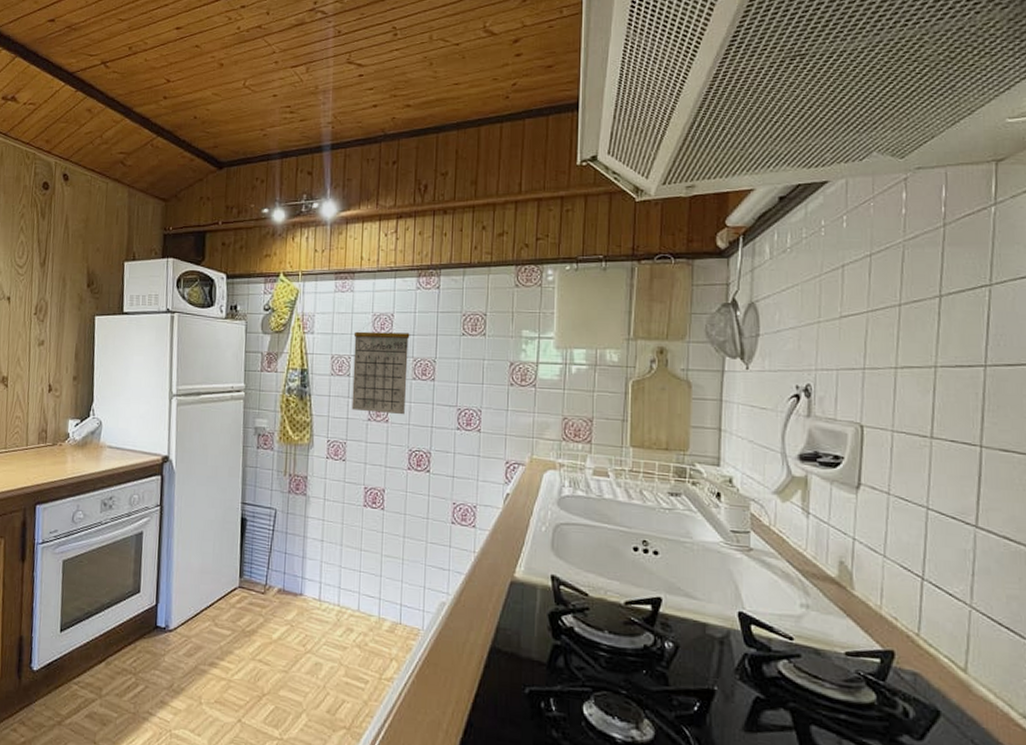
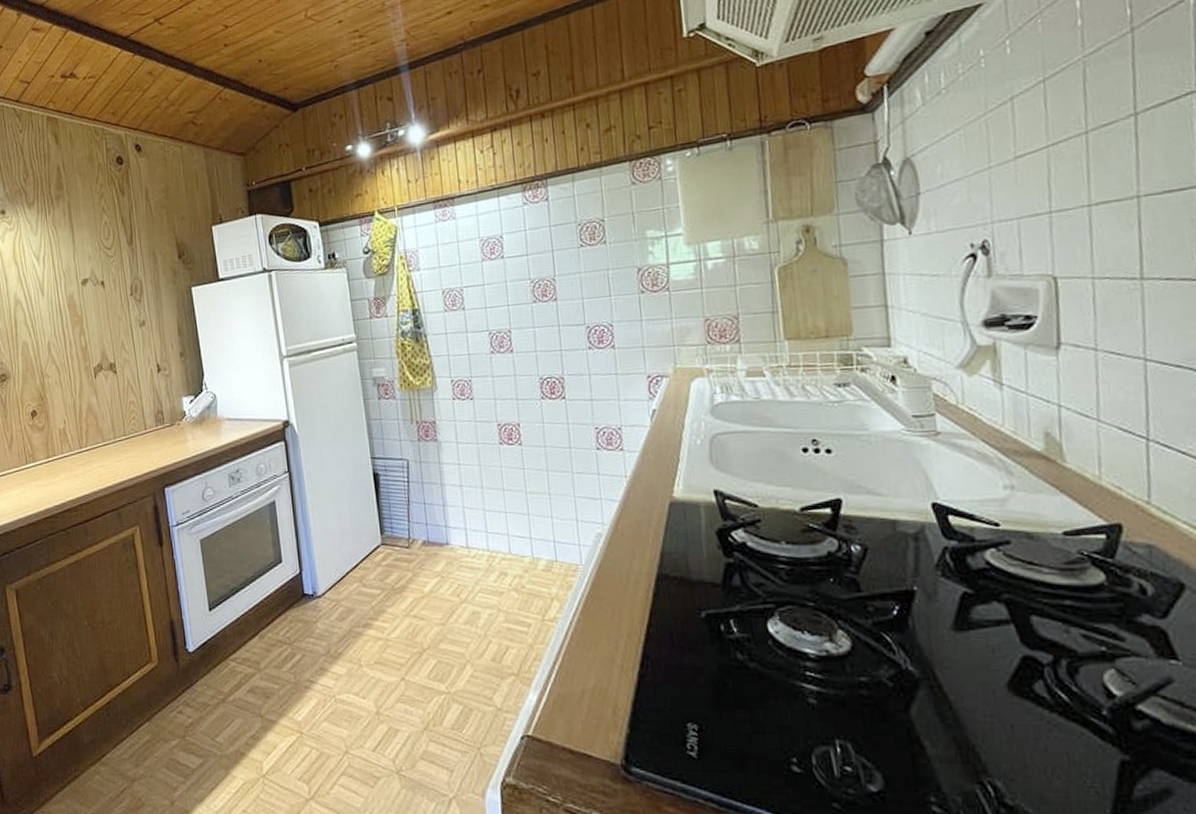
calendar: present [351,316,410,415] -> none [463,239,530,345]

